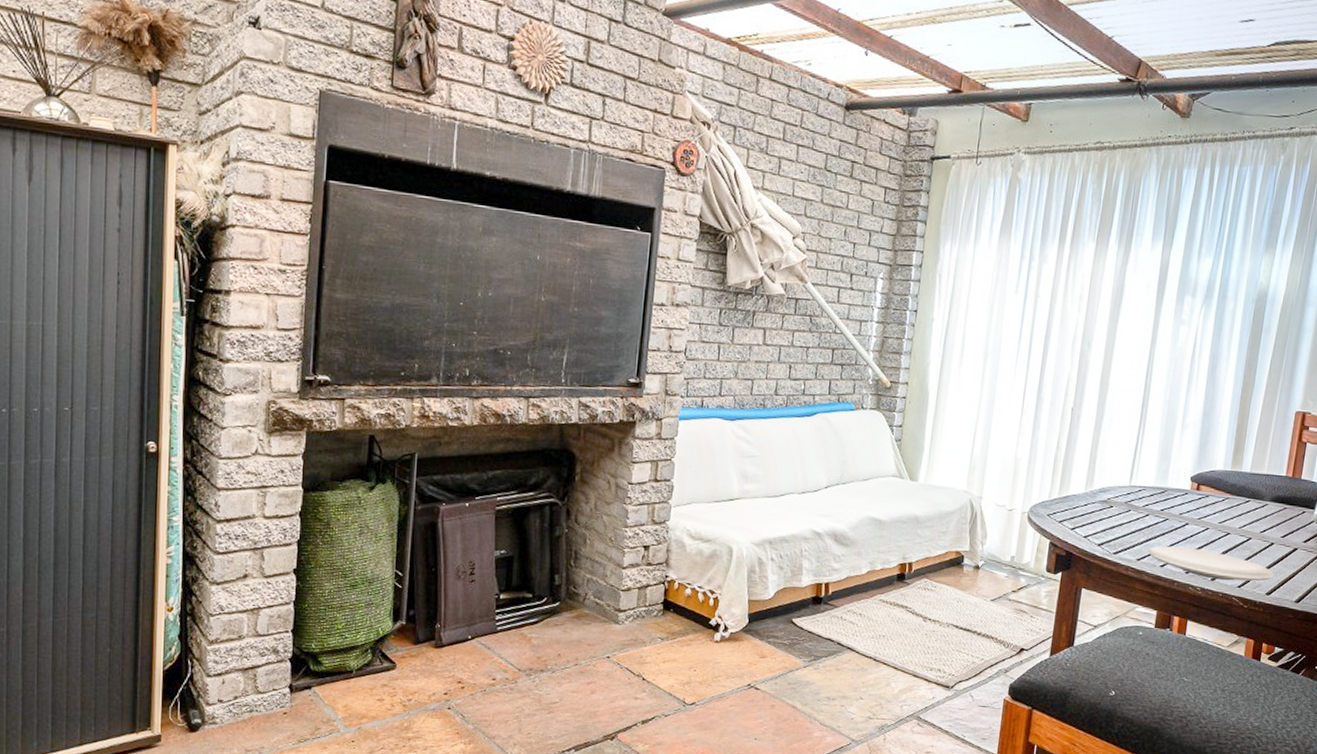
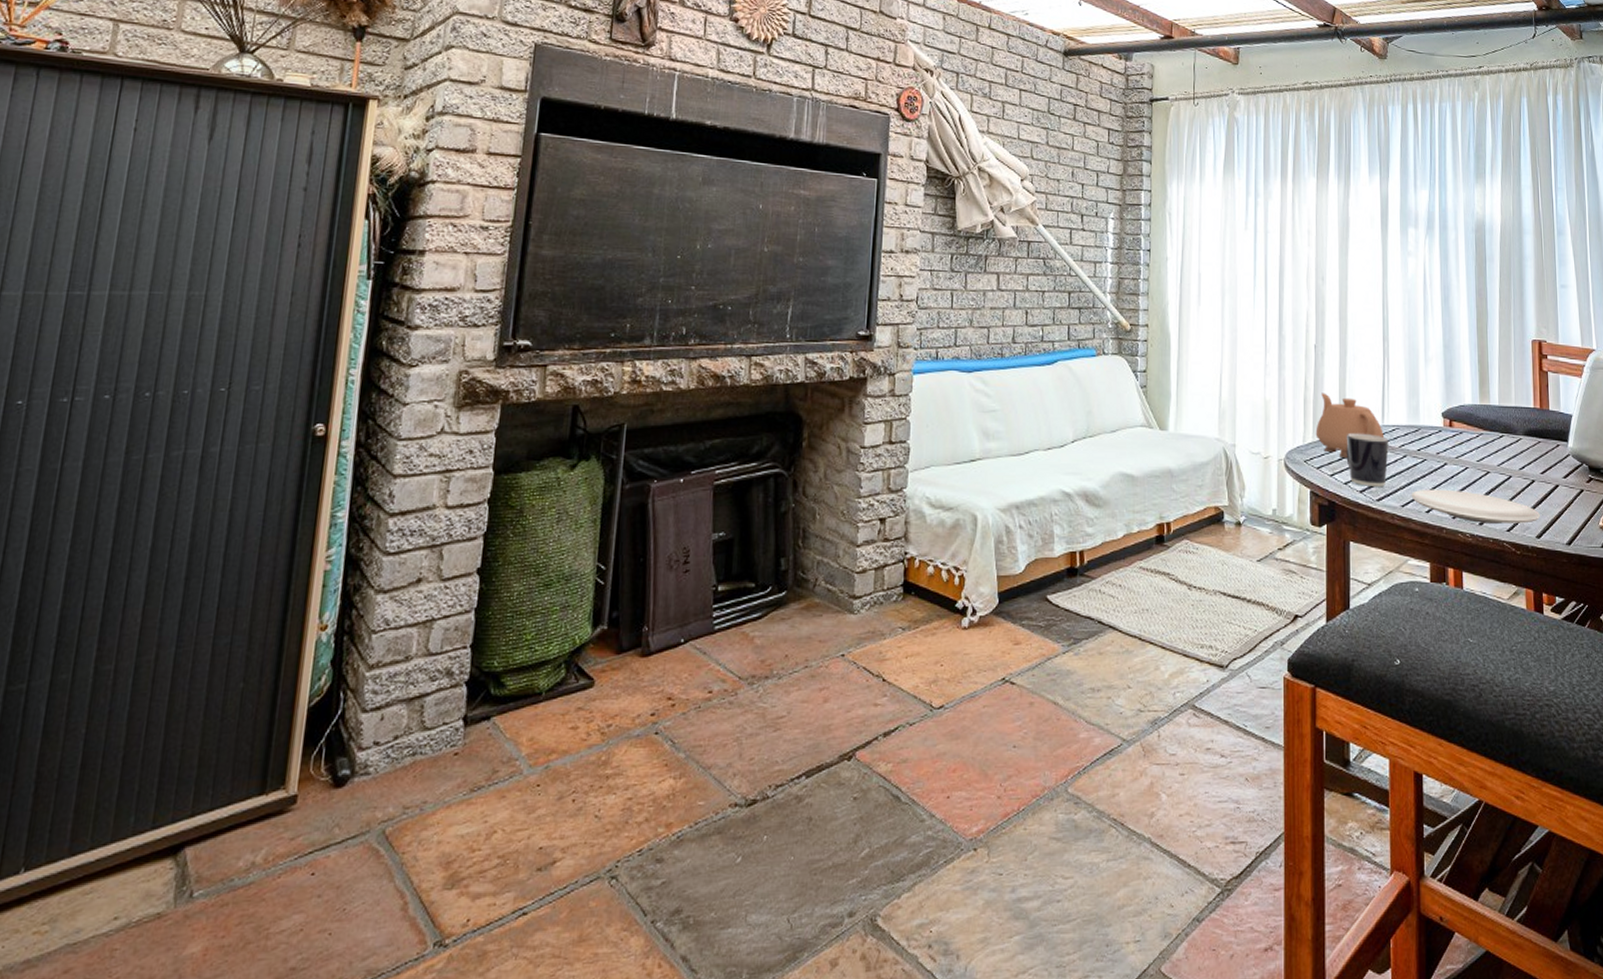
teapot: none [1061,453,1130,515] -> present [1315,393,1385,459]
mug: none [1089,491,1133,541] -> present [1346,432,1389,487]

